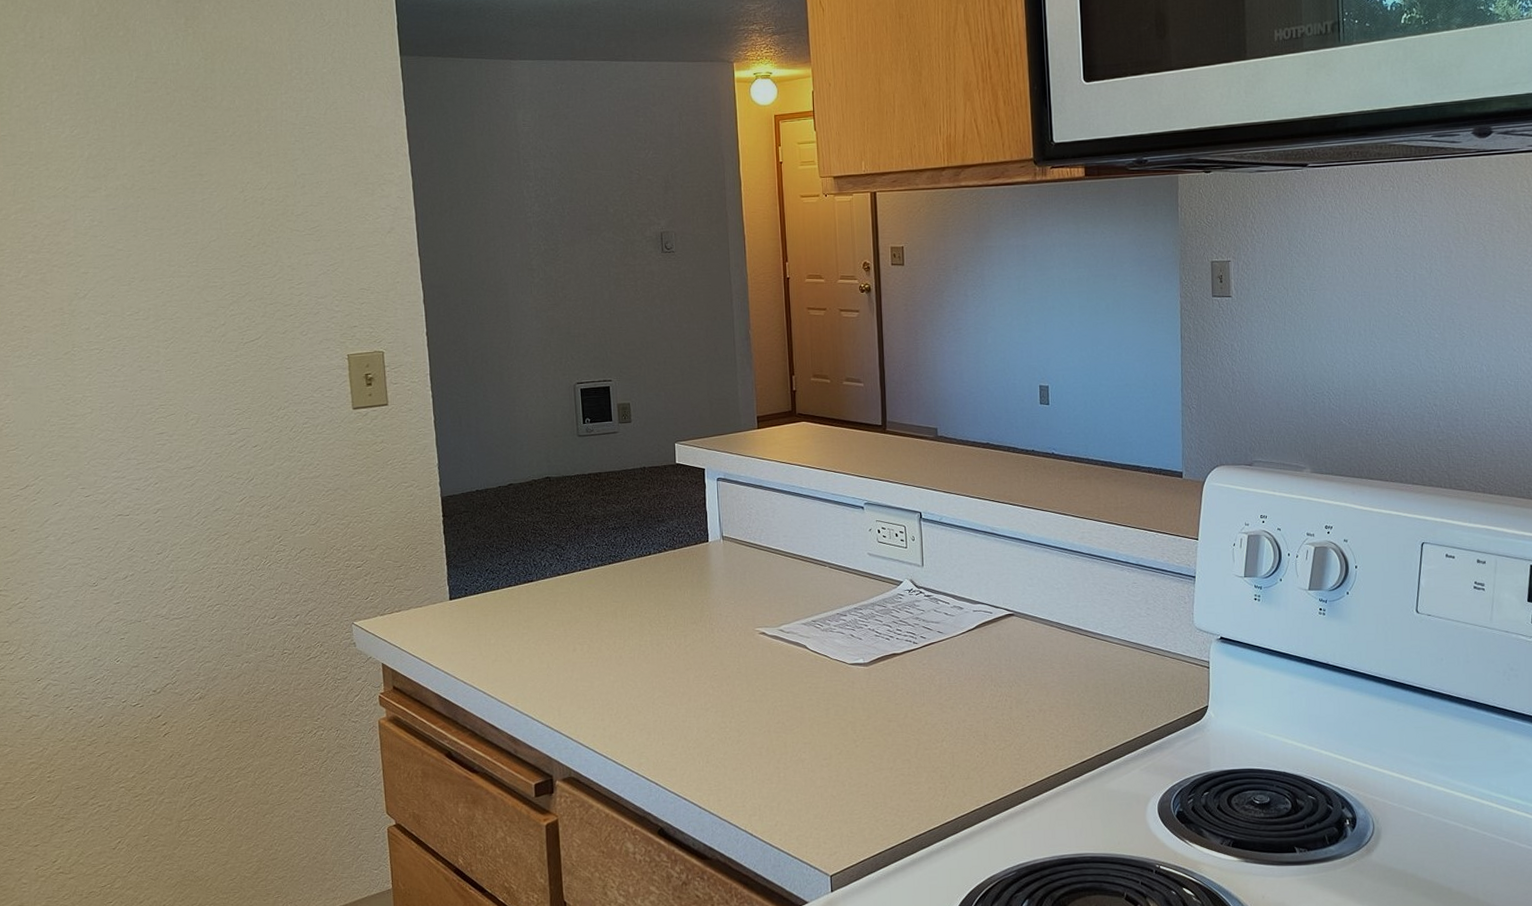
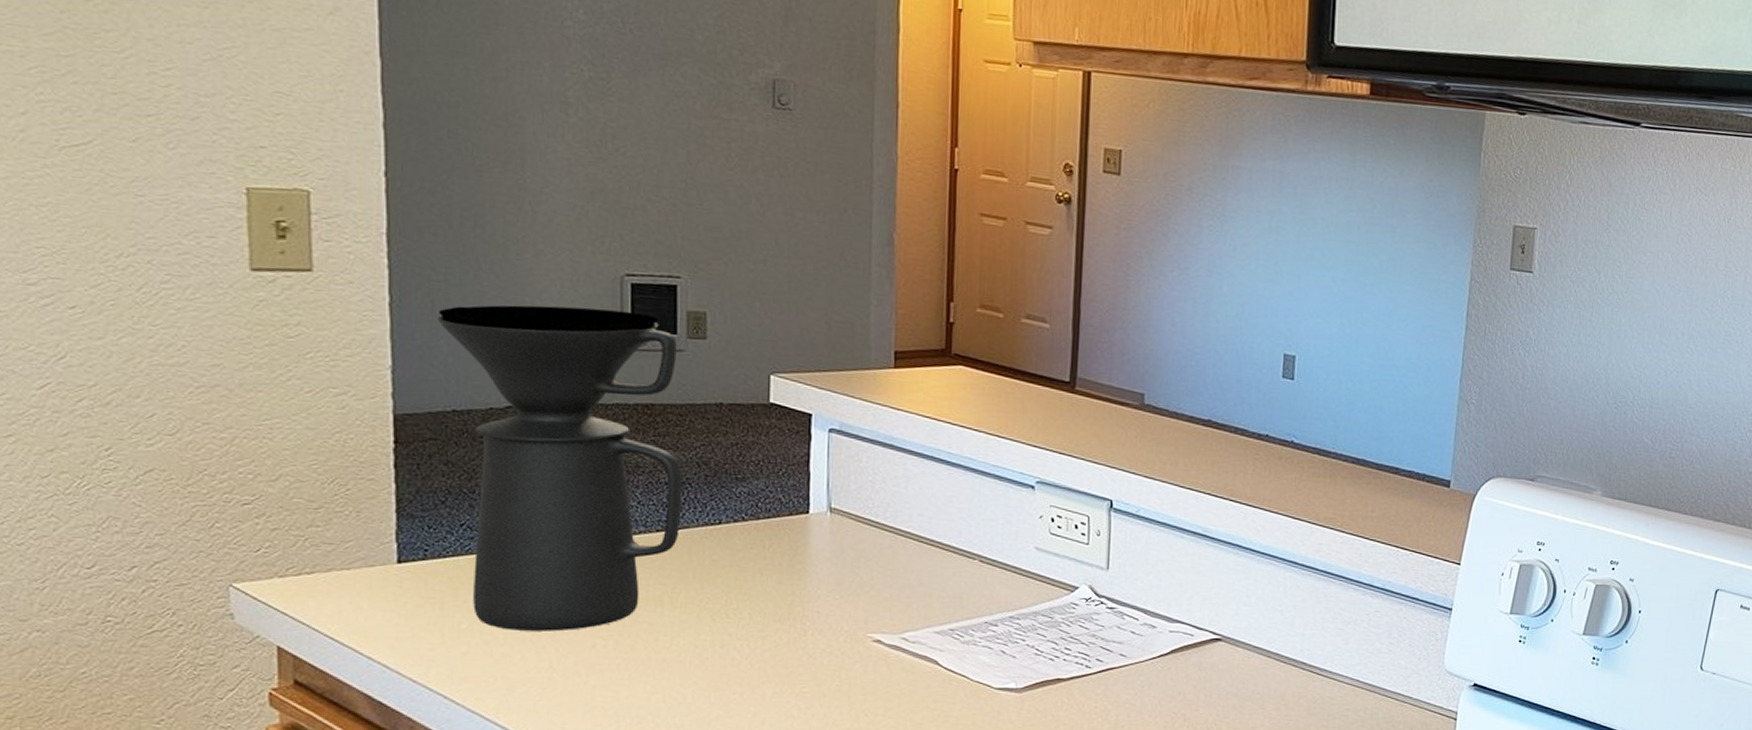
coffee maker: none [463,409,624,642] -> present [437,305,683,632]

